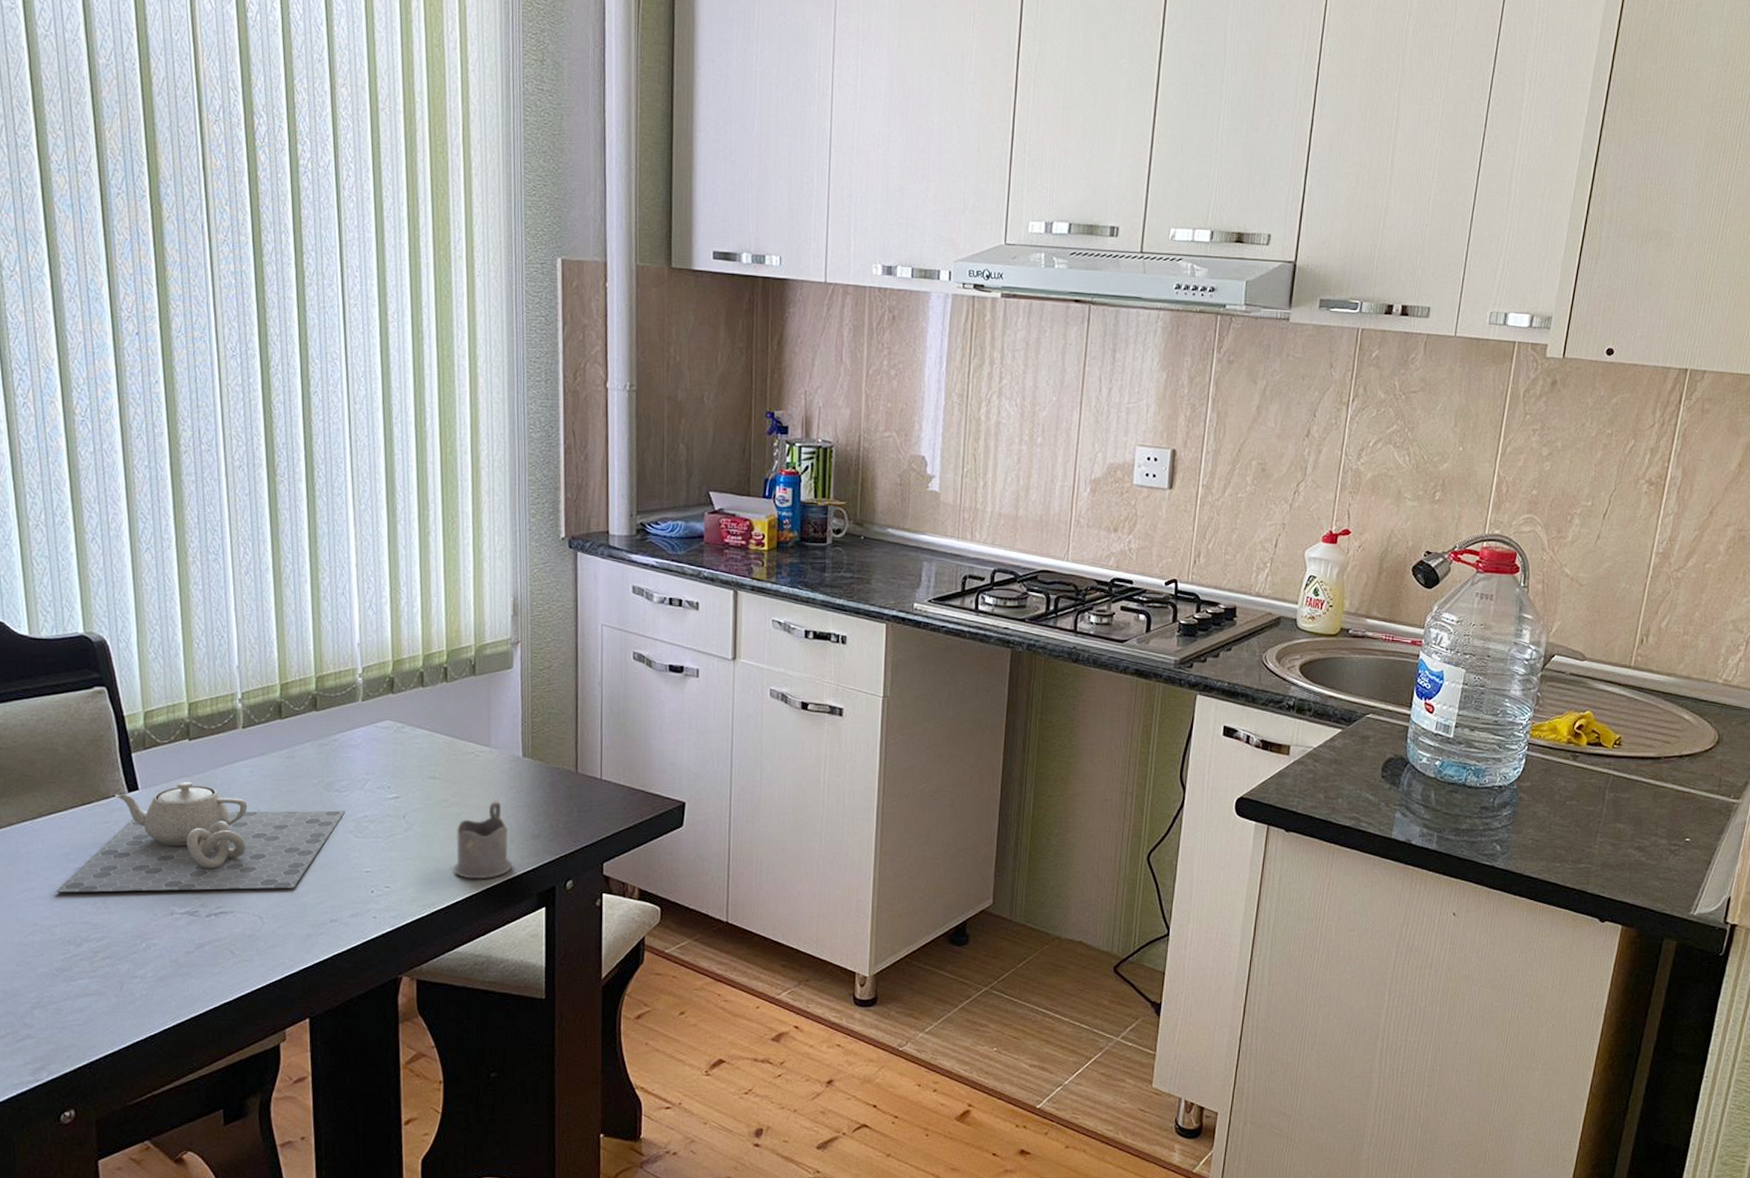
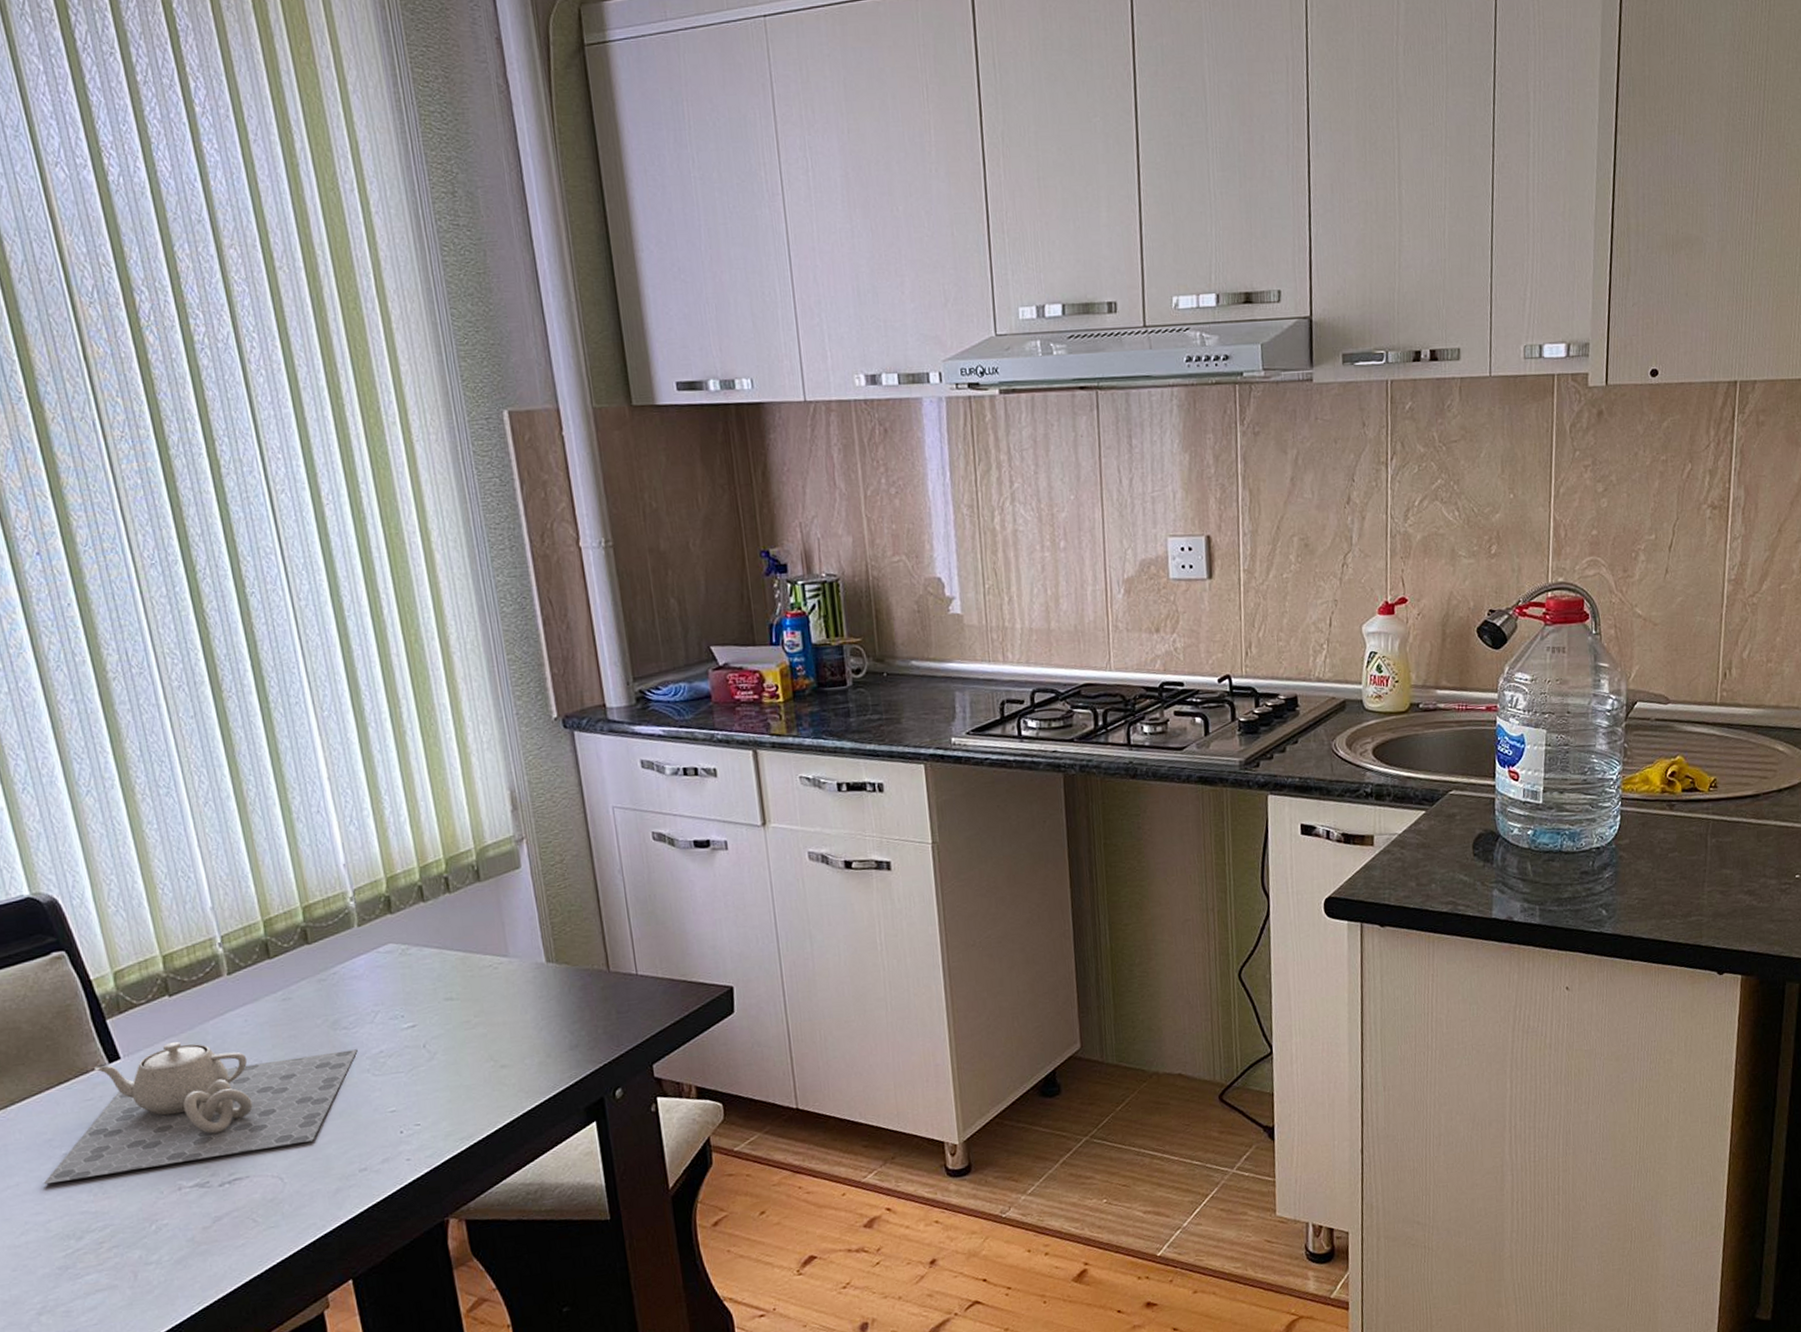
tea glass holder: present [452,801,512,879] -> none [485,1014,552,1103]

